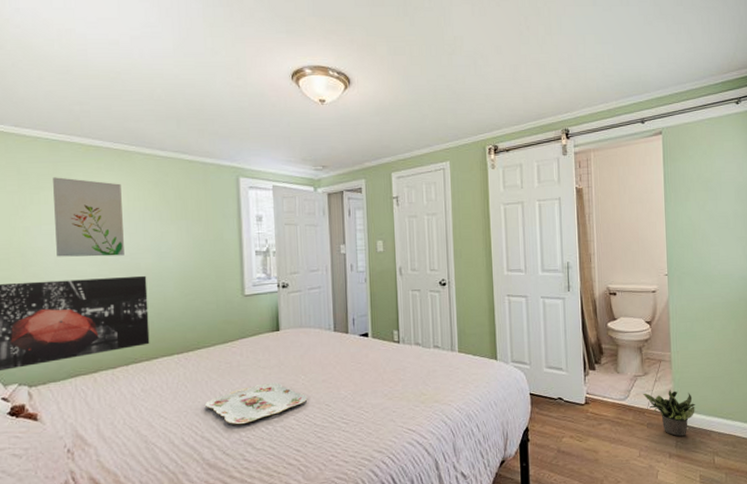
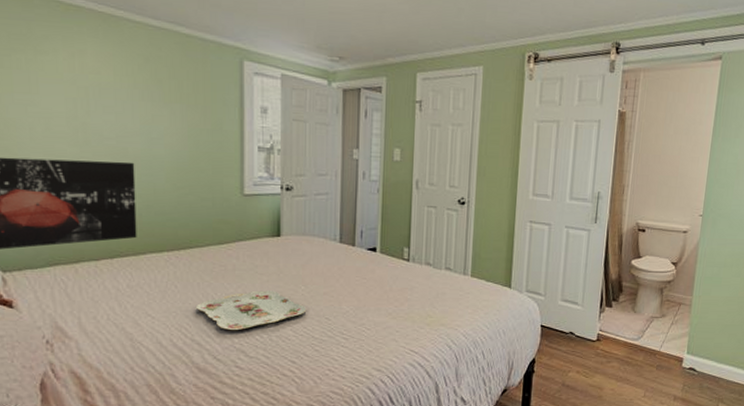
wall art: present [53,177,124,257] -> none [26,38,110,138]
potted plant: present [642,390,696,437] -> none [656,334,709,381]

